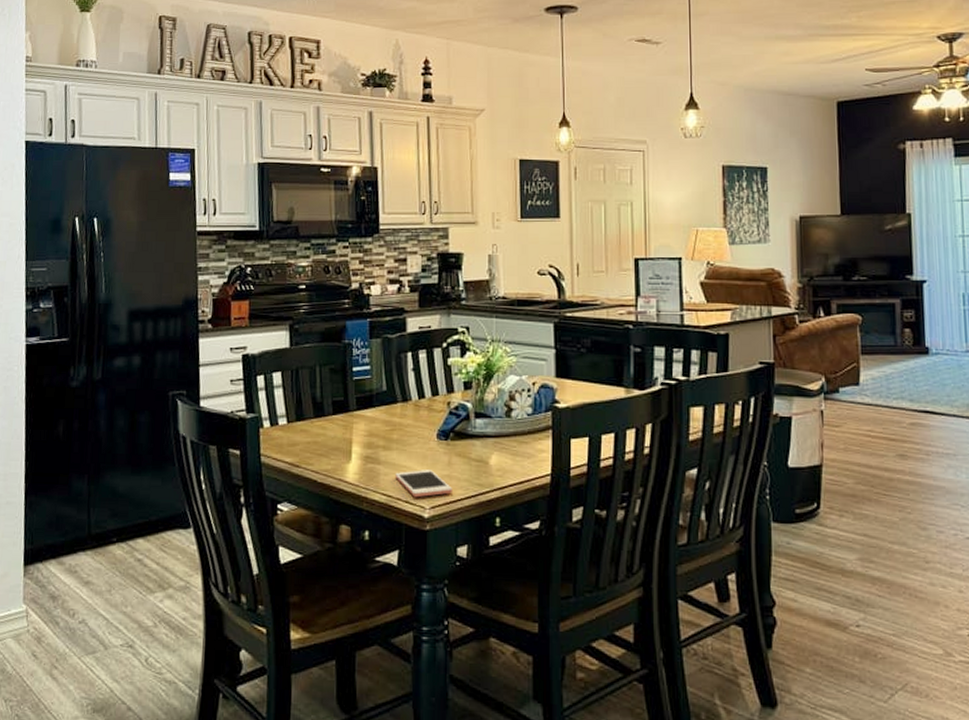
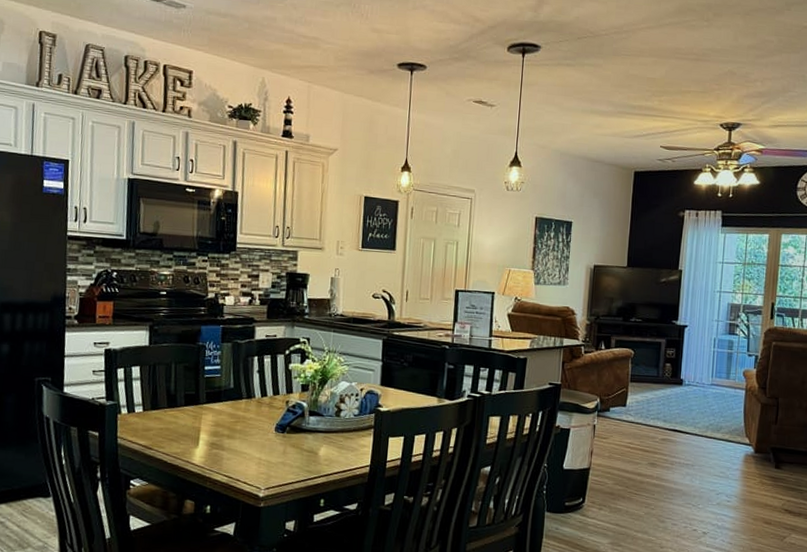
cell phone: present [395,470,452,498] -> none [236,456,285,480]

